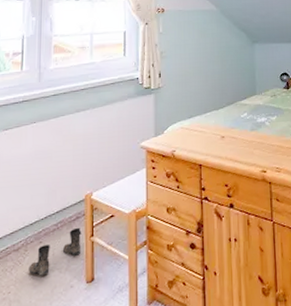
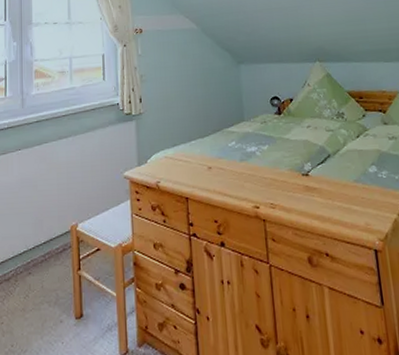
boots: present [28,227,82,276] -> none [19,259,69,308]

